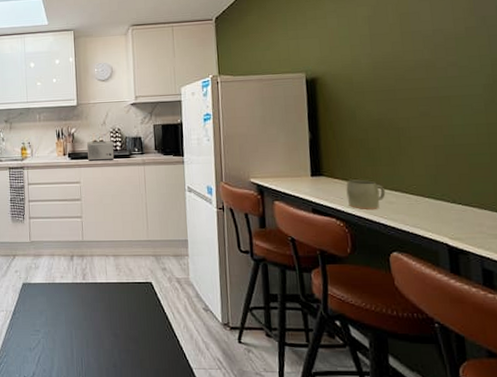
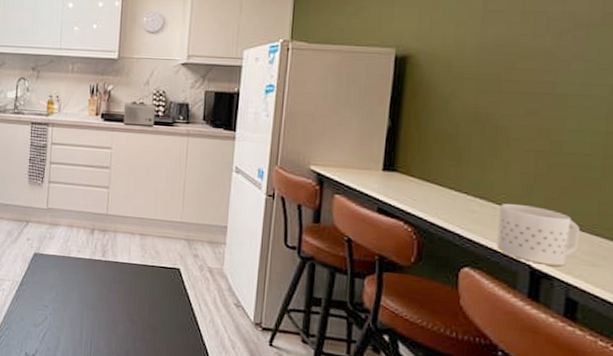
mug: present [346,179,386,209] -> none [420,179,468,217]
mug: none [413,192,484,242] -> present [496,204,581,266]

